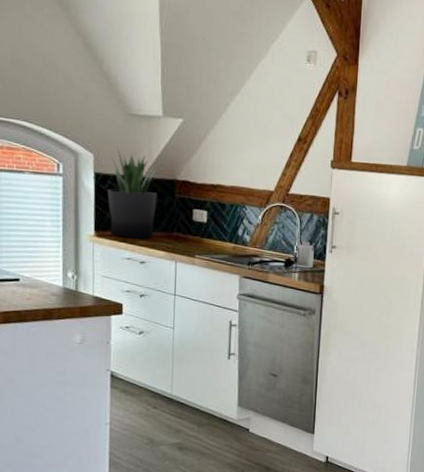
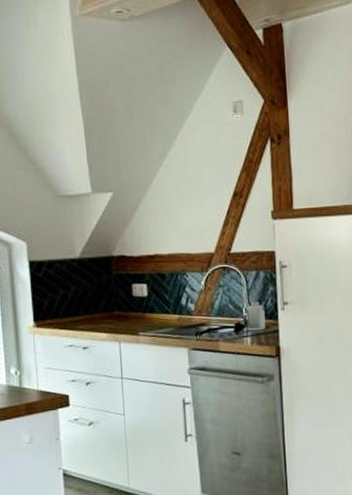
planter: present [107,147,158,240] -> none [43,232,94,325]

